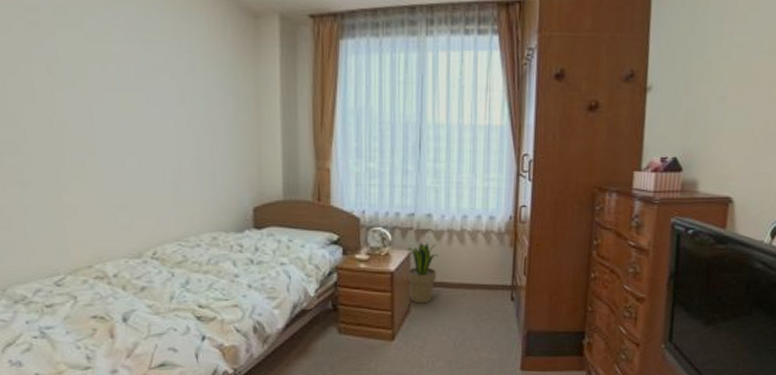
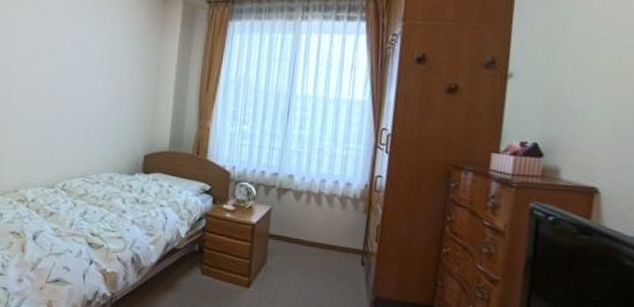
potted plant: present [407,242,439,304] -> none [266,200,297,257]

